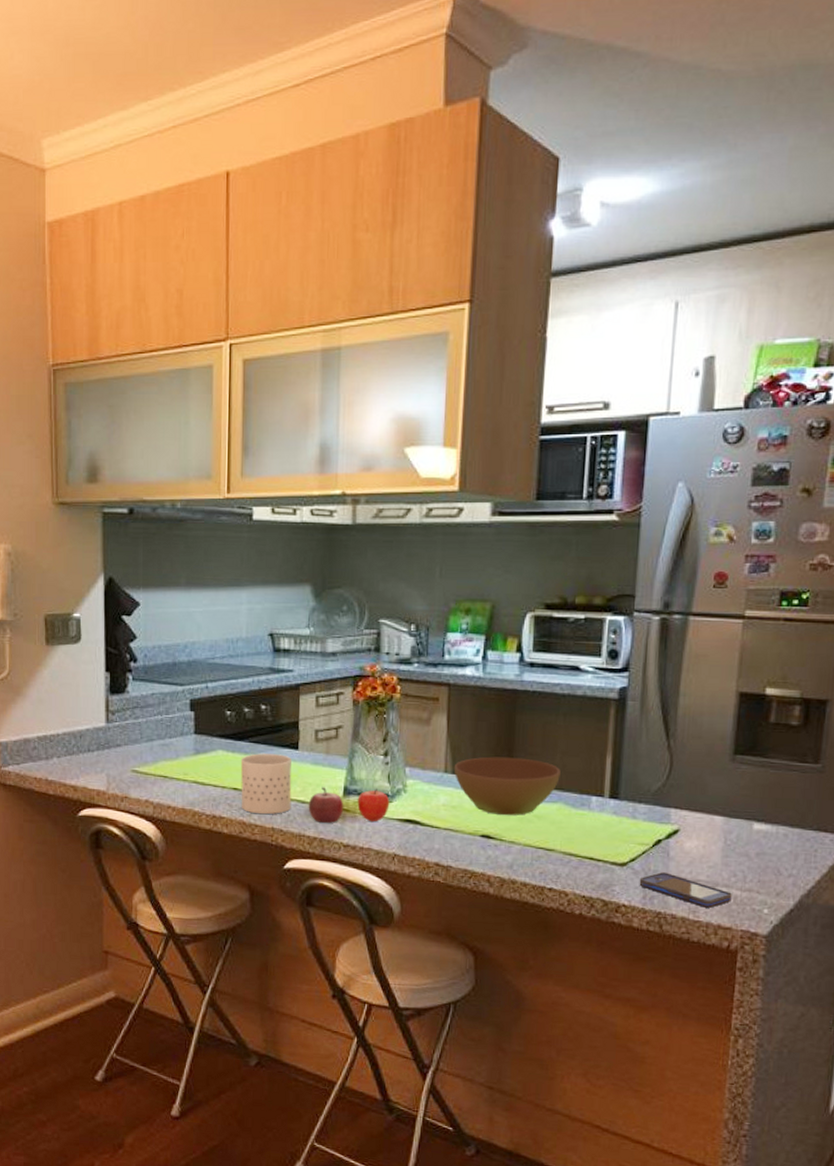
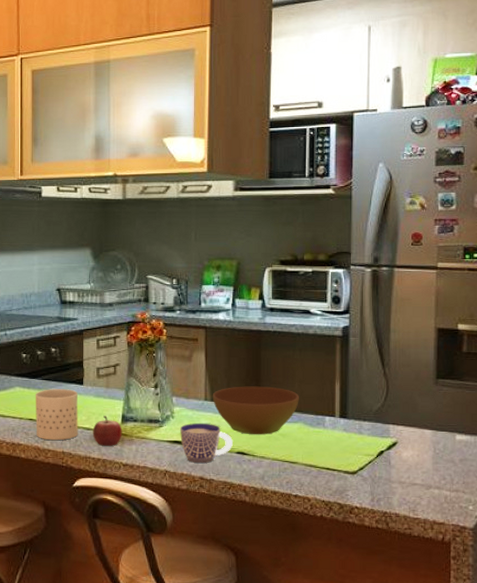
fruit: present [357,788,390,823] -> none [133,415,161,444]
cup: none [413,799,477,847] -> present [180,423,233,463]
mobile phone: present [639,872,732,908] -> none [368,478,443,507]

